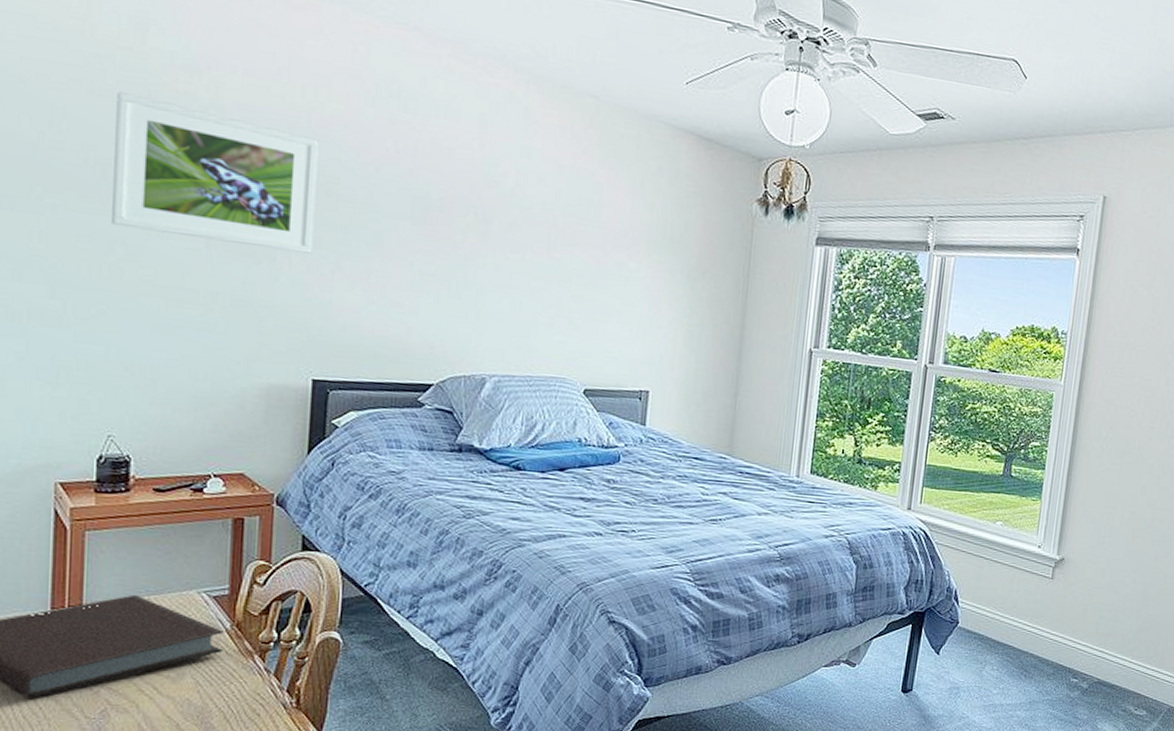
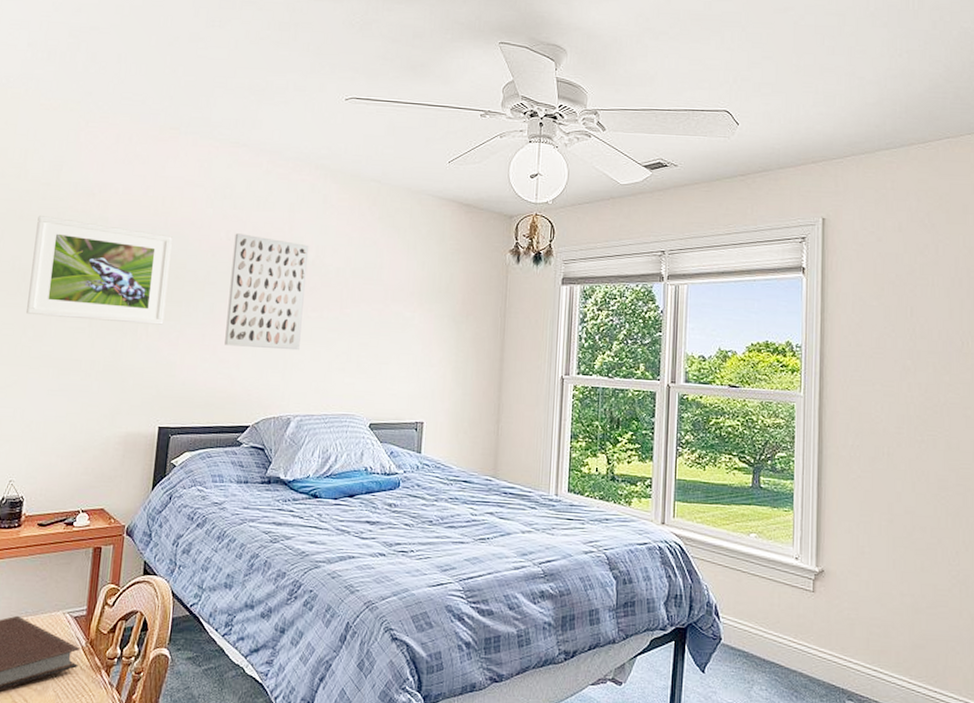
wall art: none [397,144,507,299] -> present [224,233,309,351]

